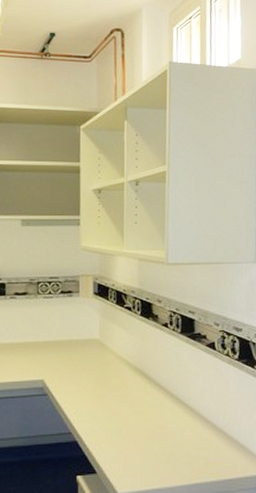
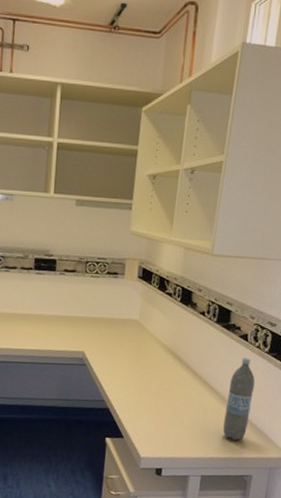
water bottle: none [203,368,230,461] -> present [223,358,255,441]

